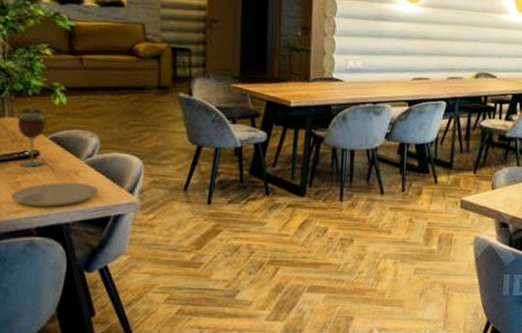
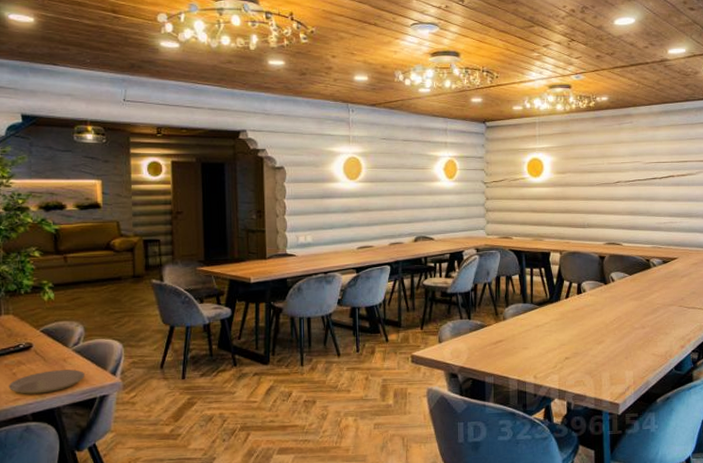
wineglass: present [18,108,46,167] -> none [13,305,37,359]

